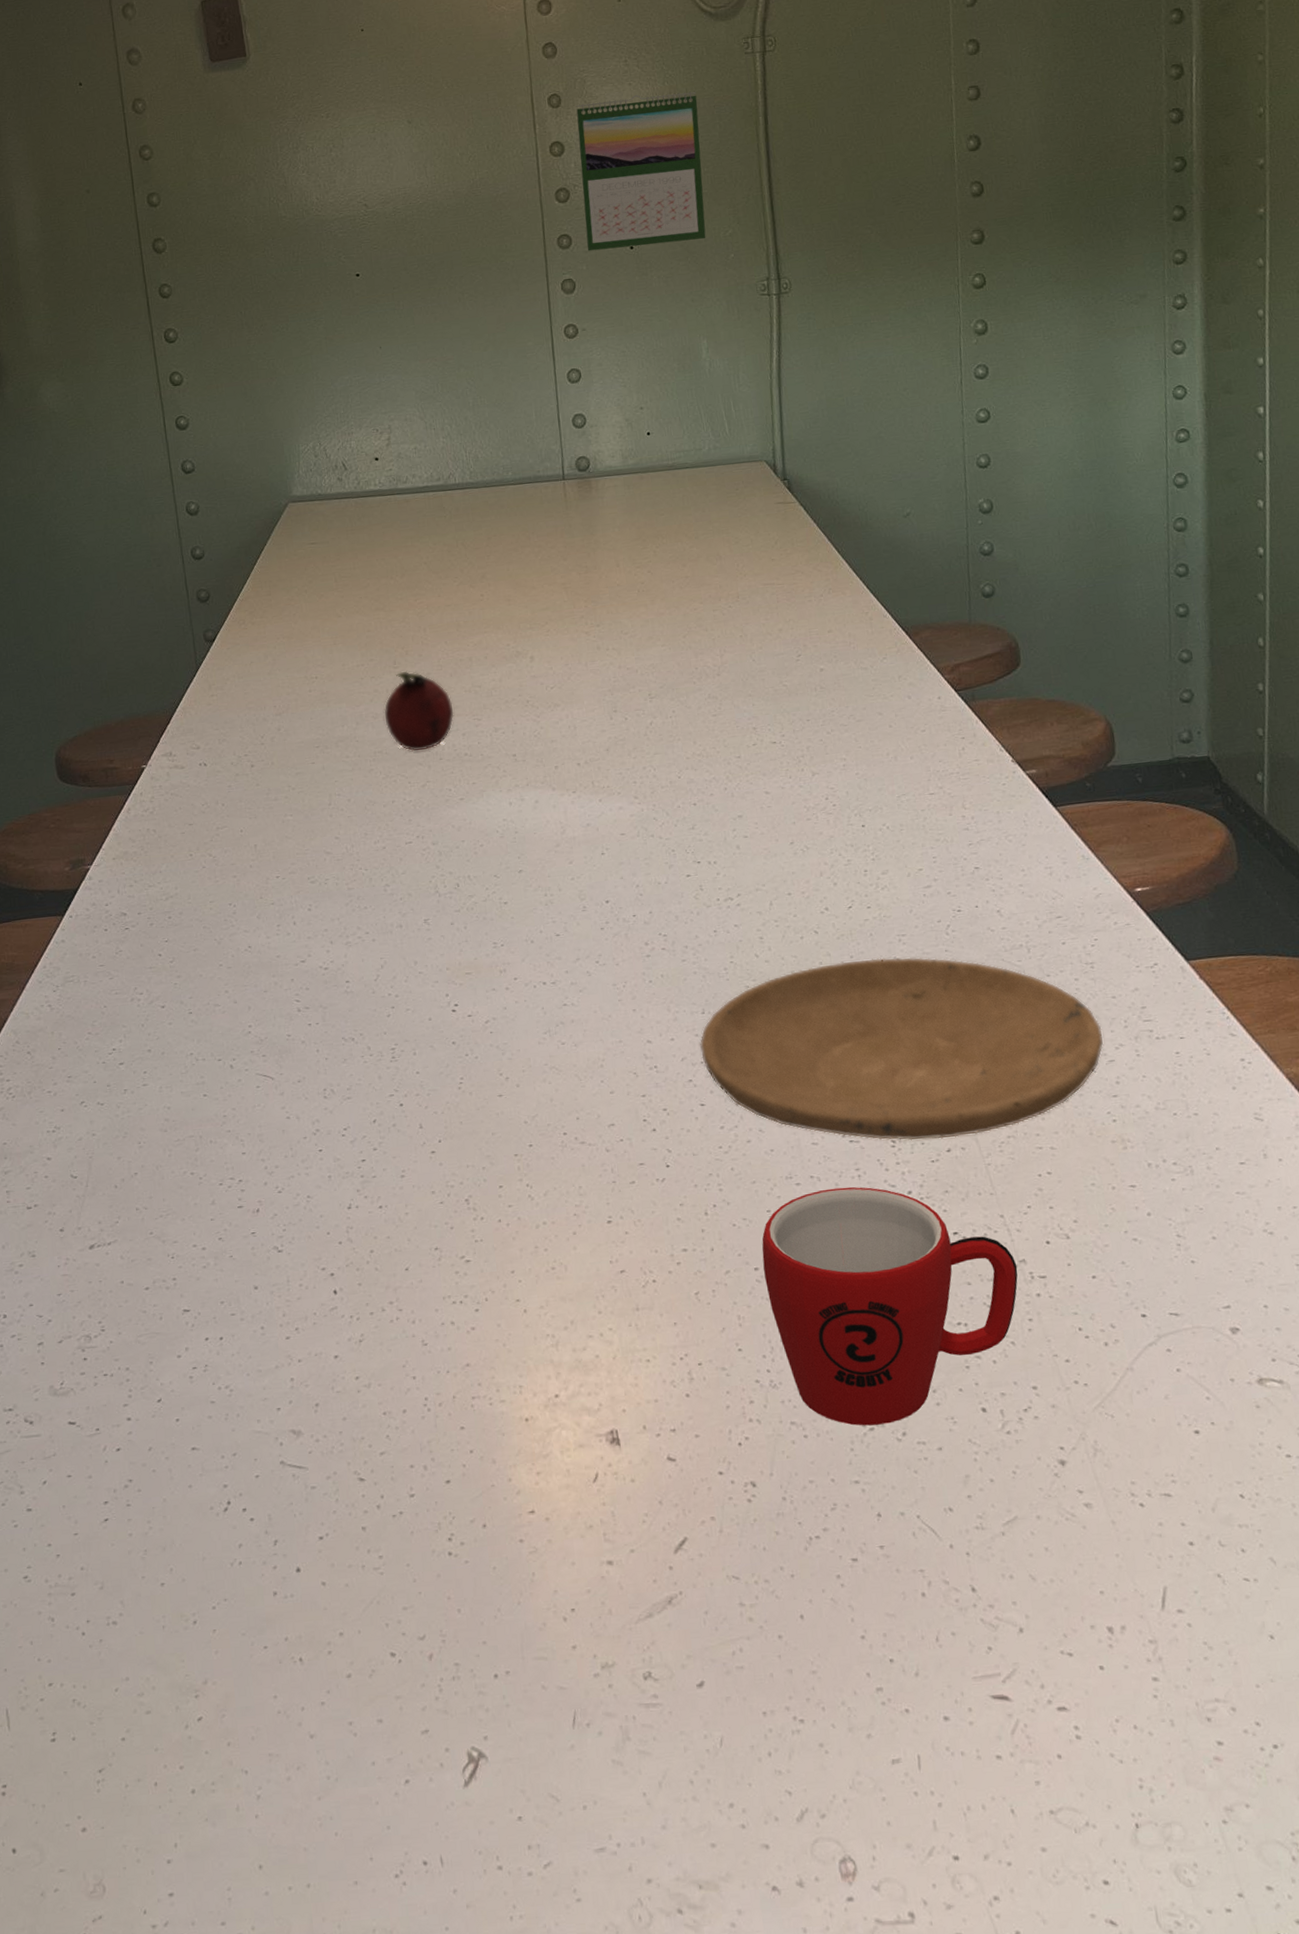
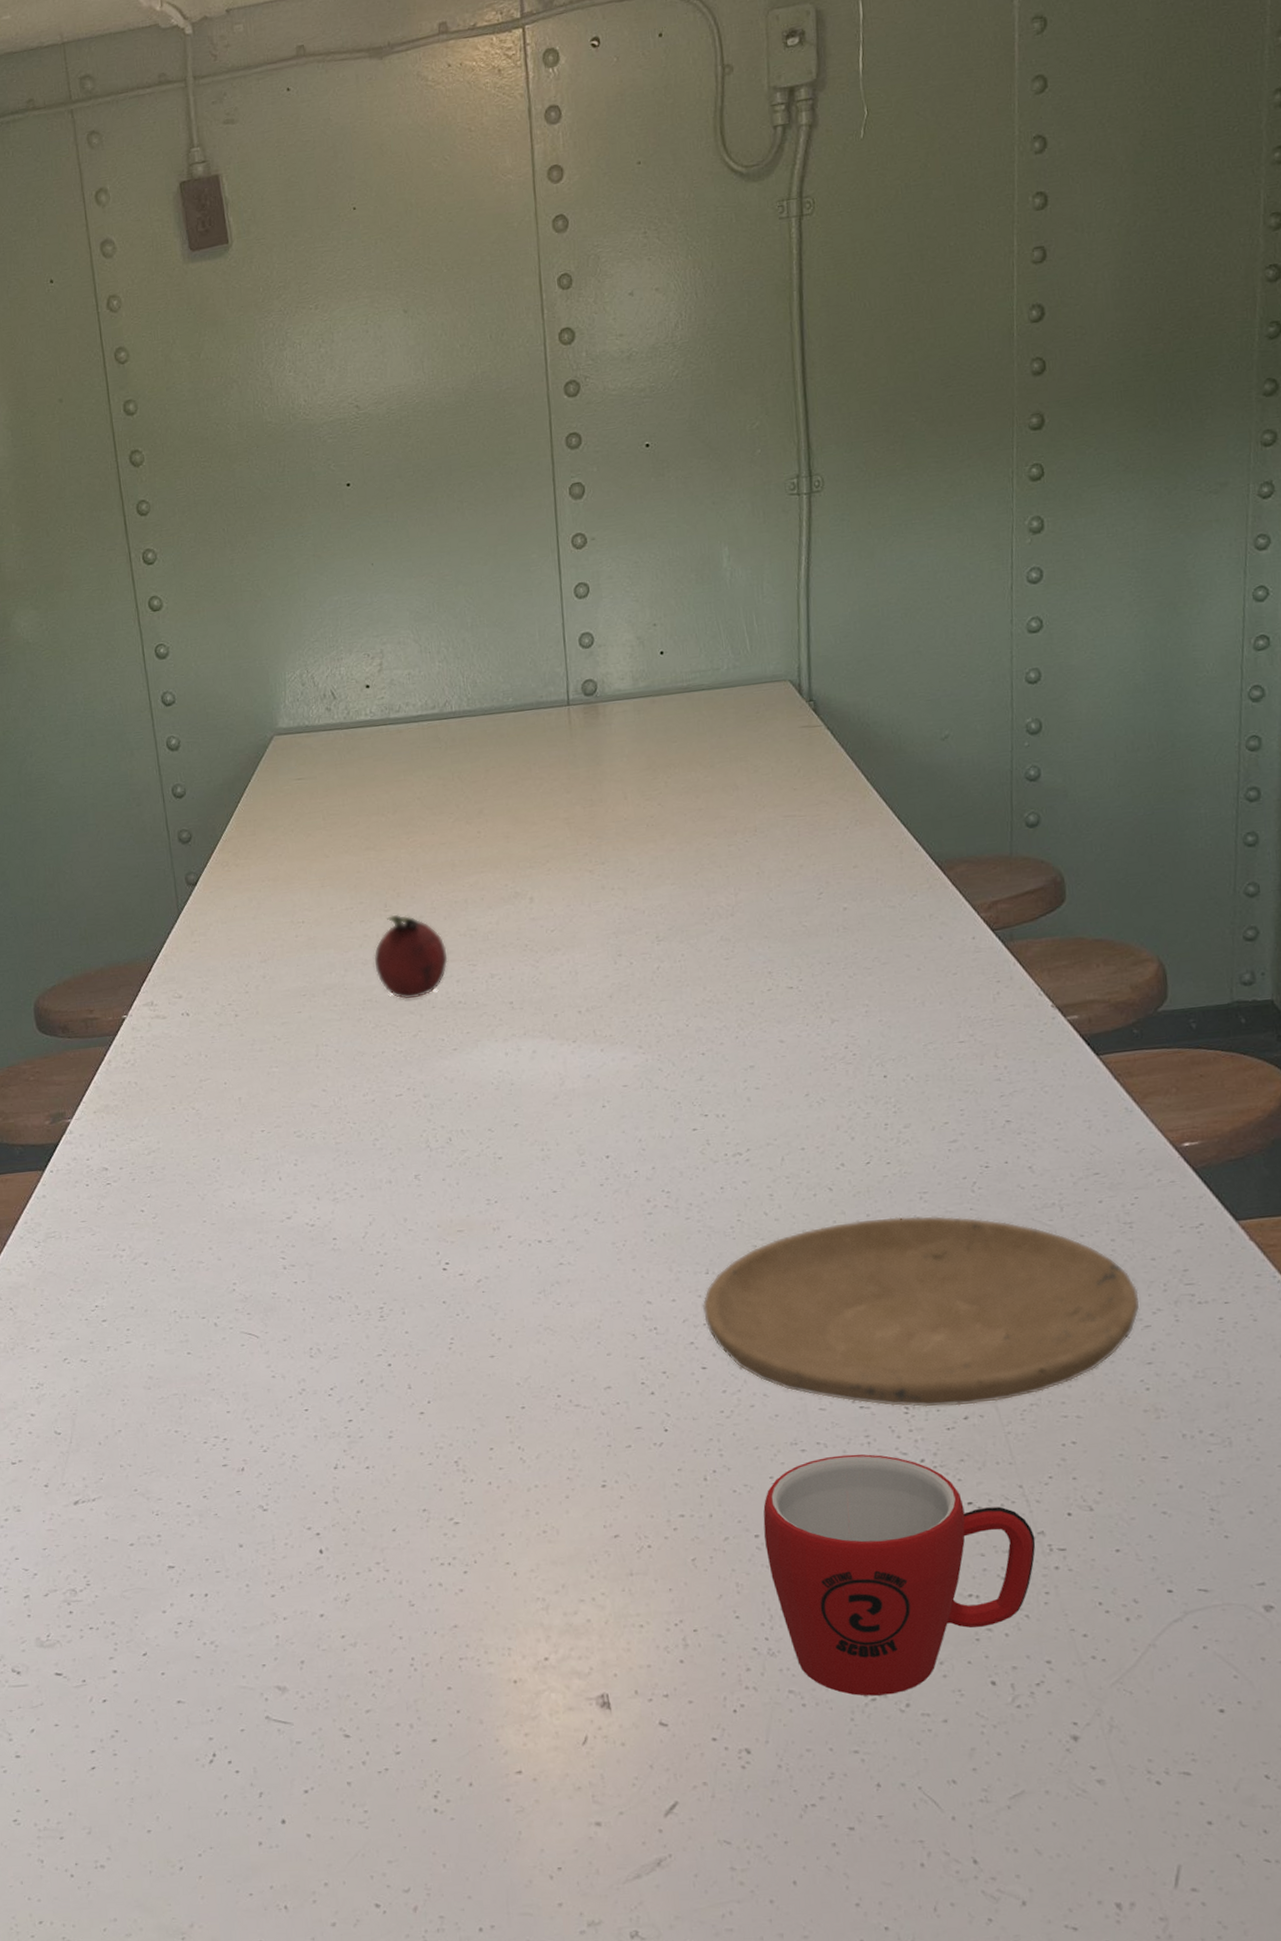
calendar: present [576,91,706,251] -> none [589,265,730,451]

